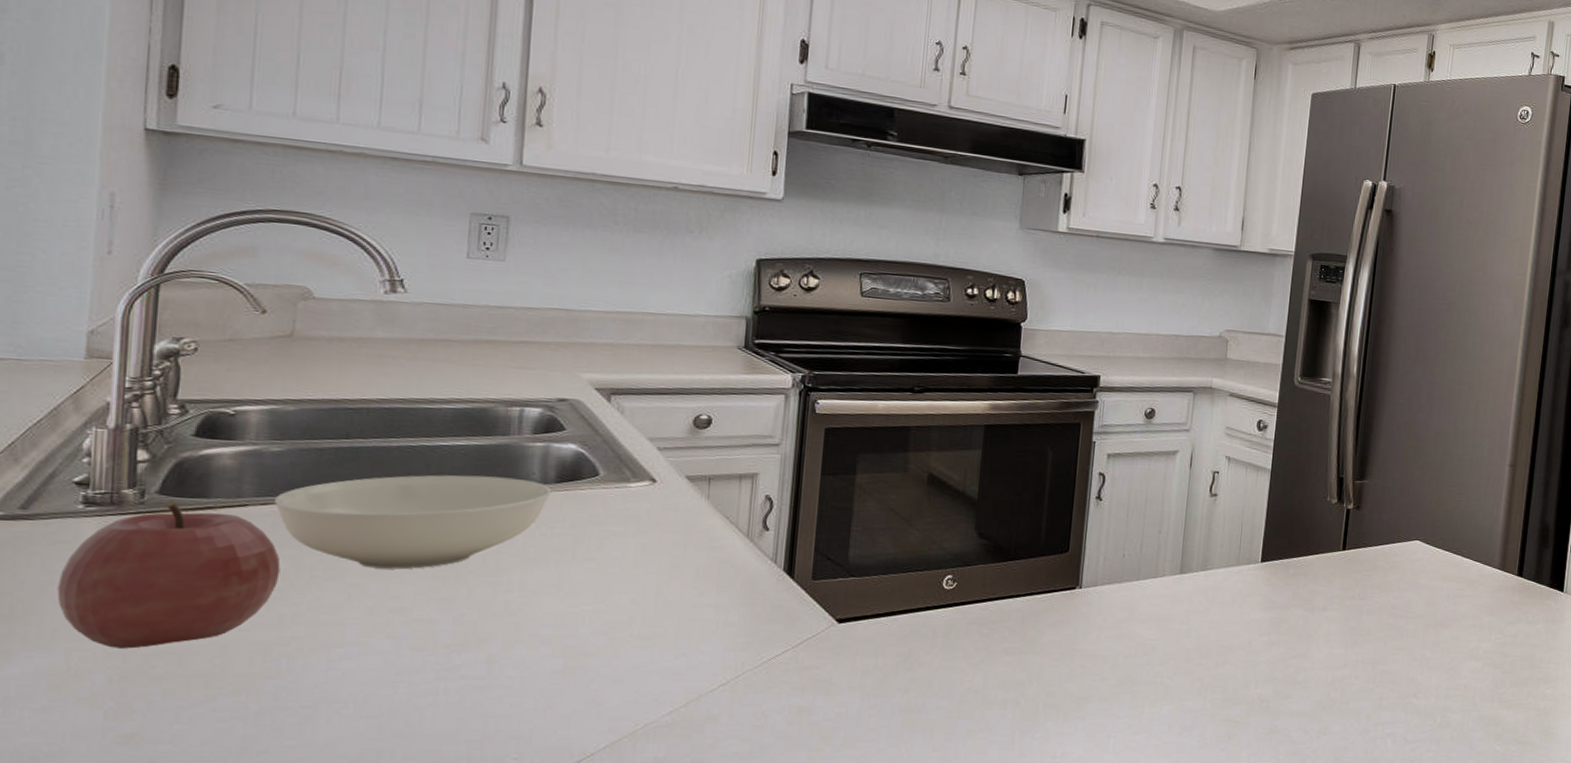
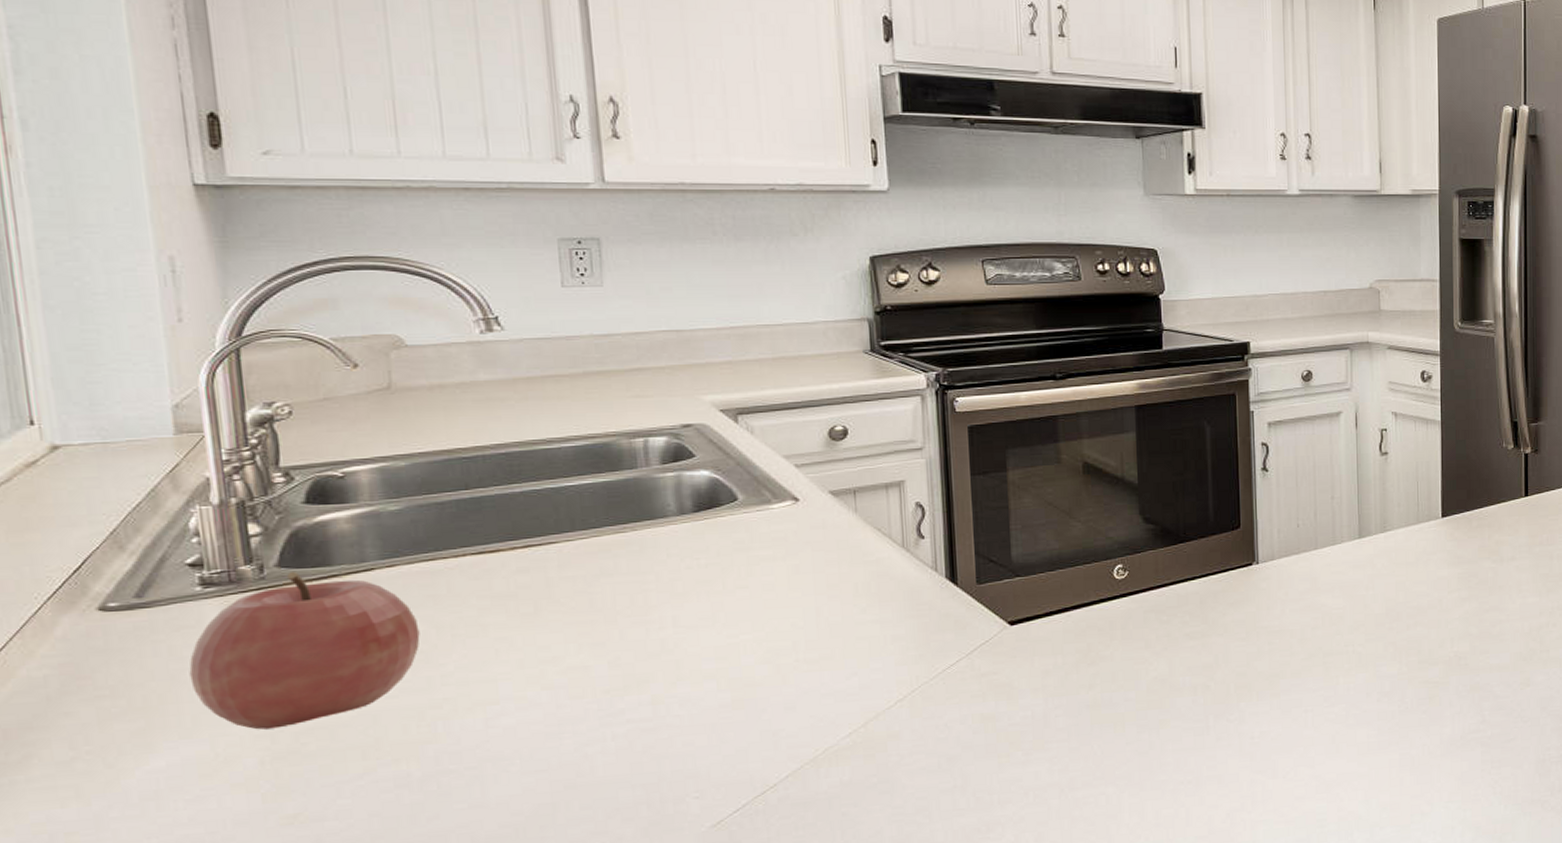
bowl: present [273,474,552,570] -> none [399,512,691,620]

